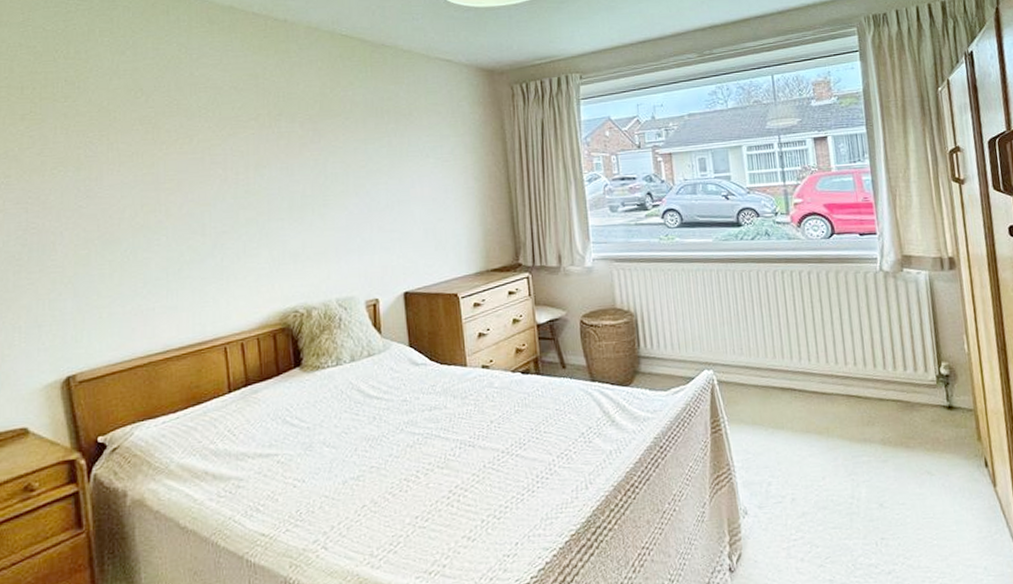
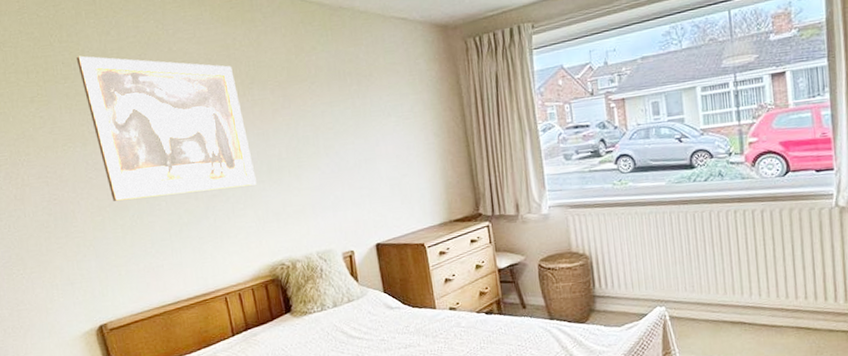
wall art: none [83,74,275,233] -> present [77,55,257,201]

